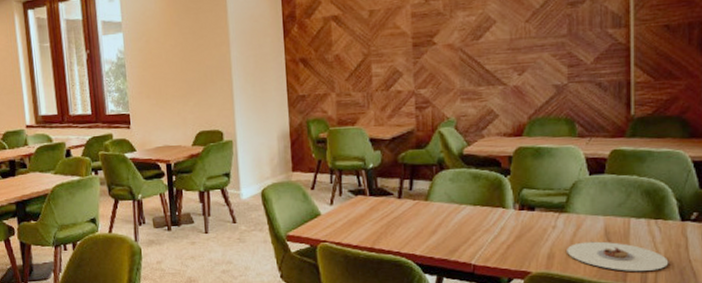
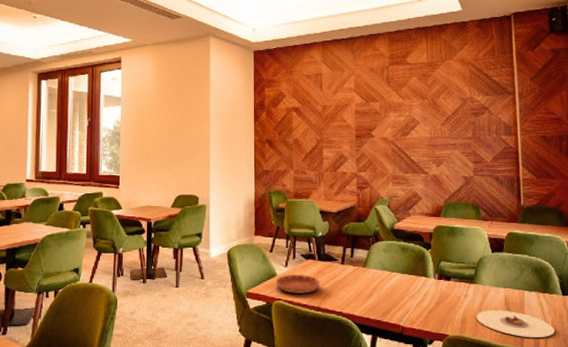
saucer: none [319,213,373,234] -> present [275,275,320,294]

